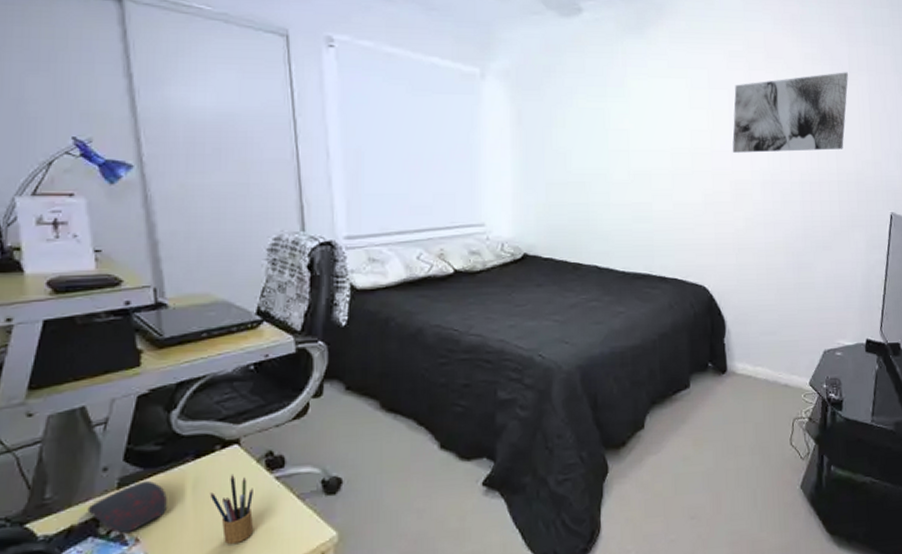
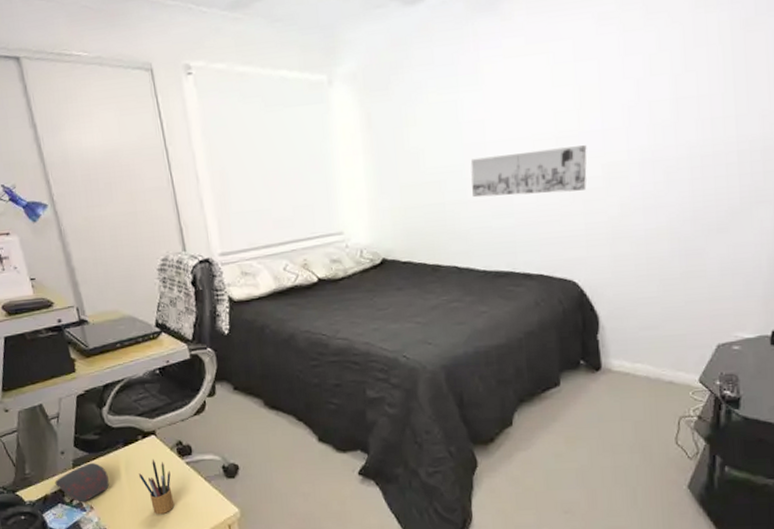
wall art: none [614,163,718,203] -> present [470,145,587,198]
wall art: present [732,72,848,153] -> none [603,15,754,132]

